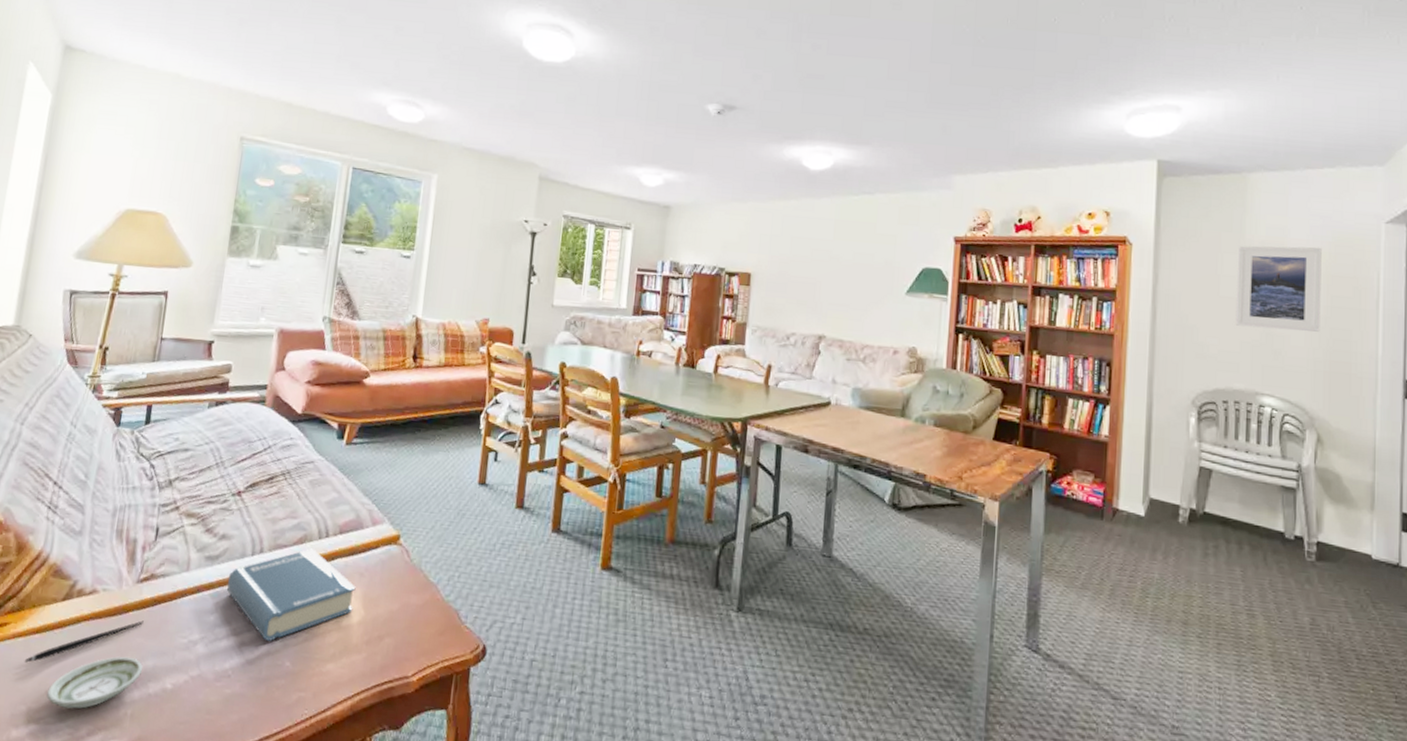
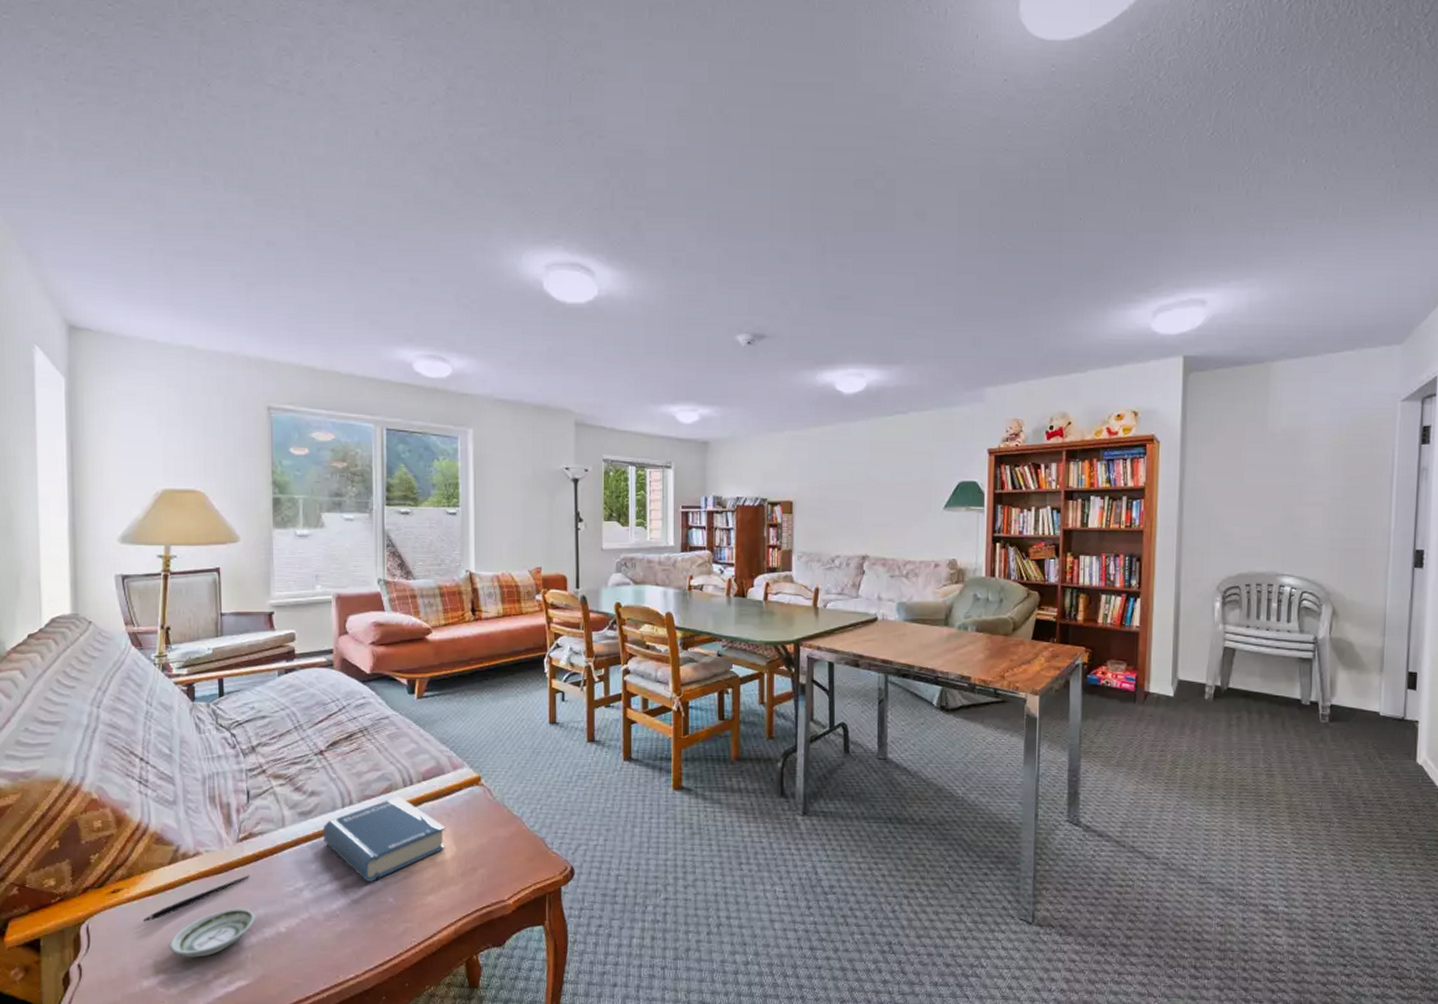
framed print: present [1235,245,1322,332] -> none [1258,430,1341,513]

